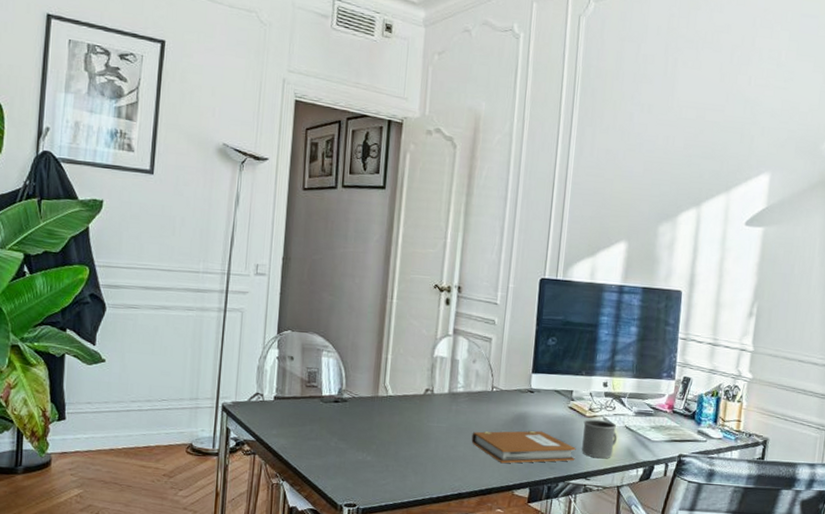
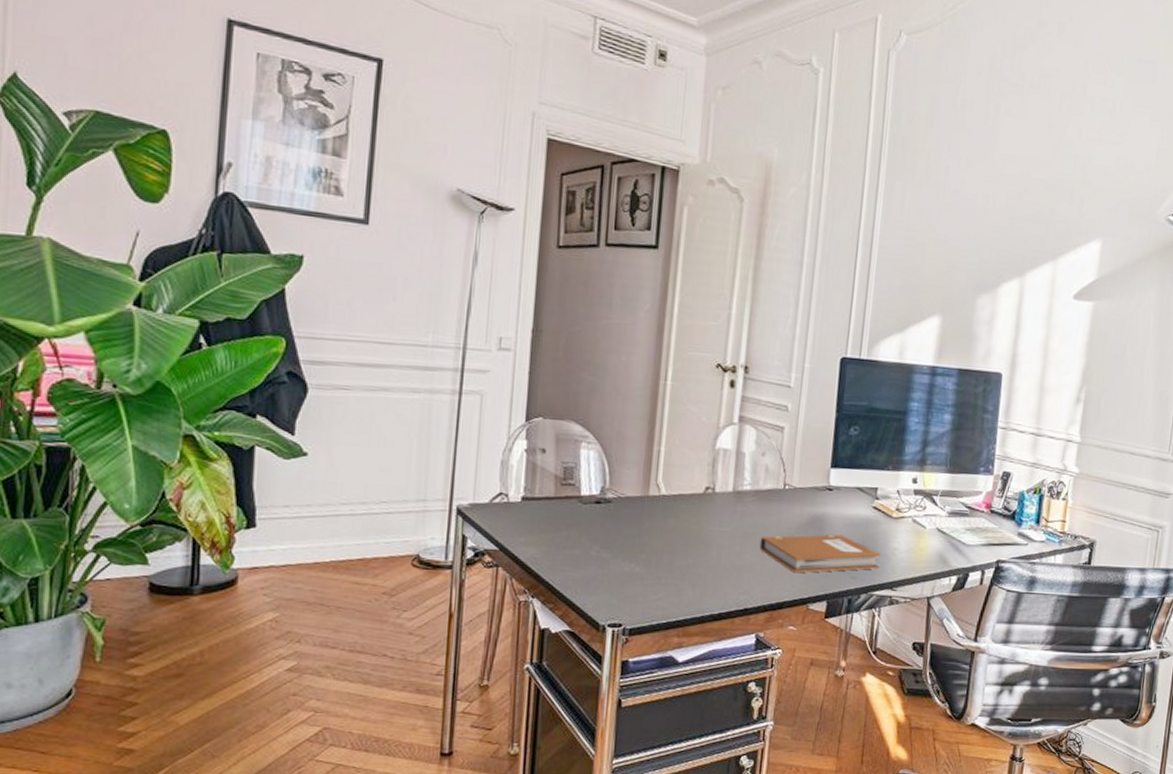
mug: present [582,419,617,459] -> none [887,520,928,566]

